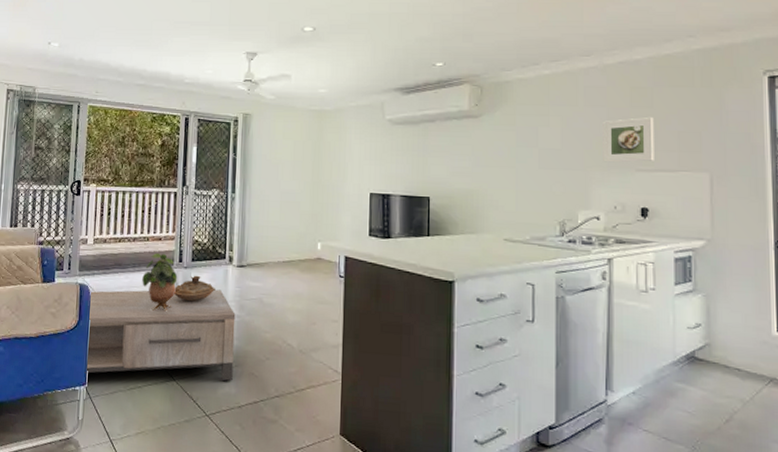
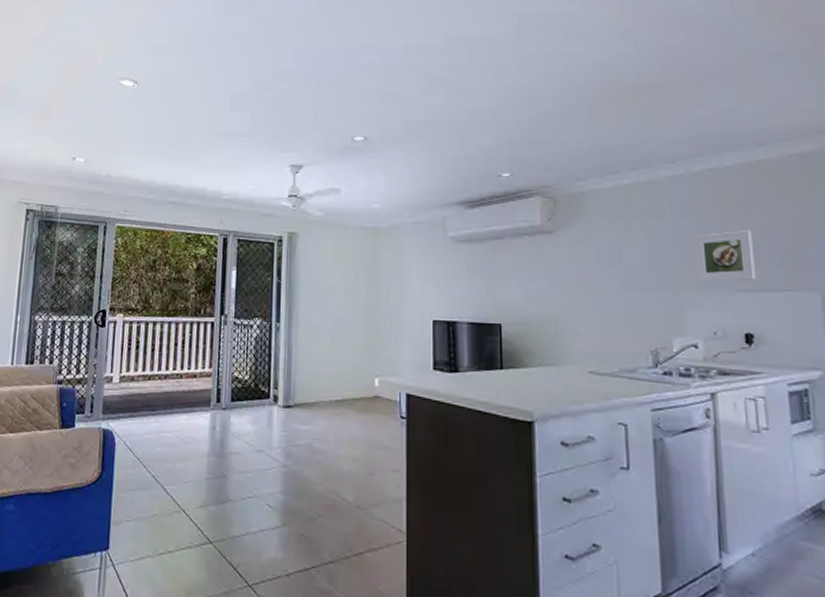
coffee table: present [84,289,236,381] -> none [107,434,282,544]
potted plant: present [142,253,178,312] -> none [174,393,215,461]
decorative bowl: present [174,275,215,302] -> none [211,417,258,449]

